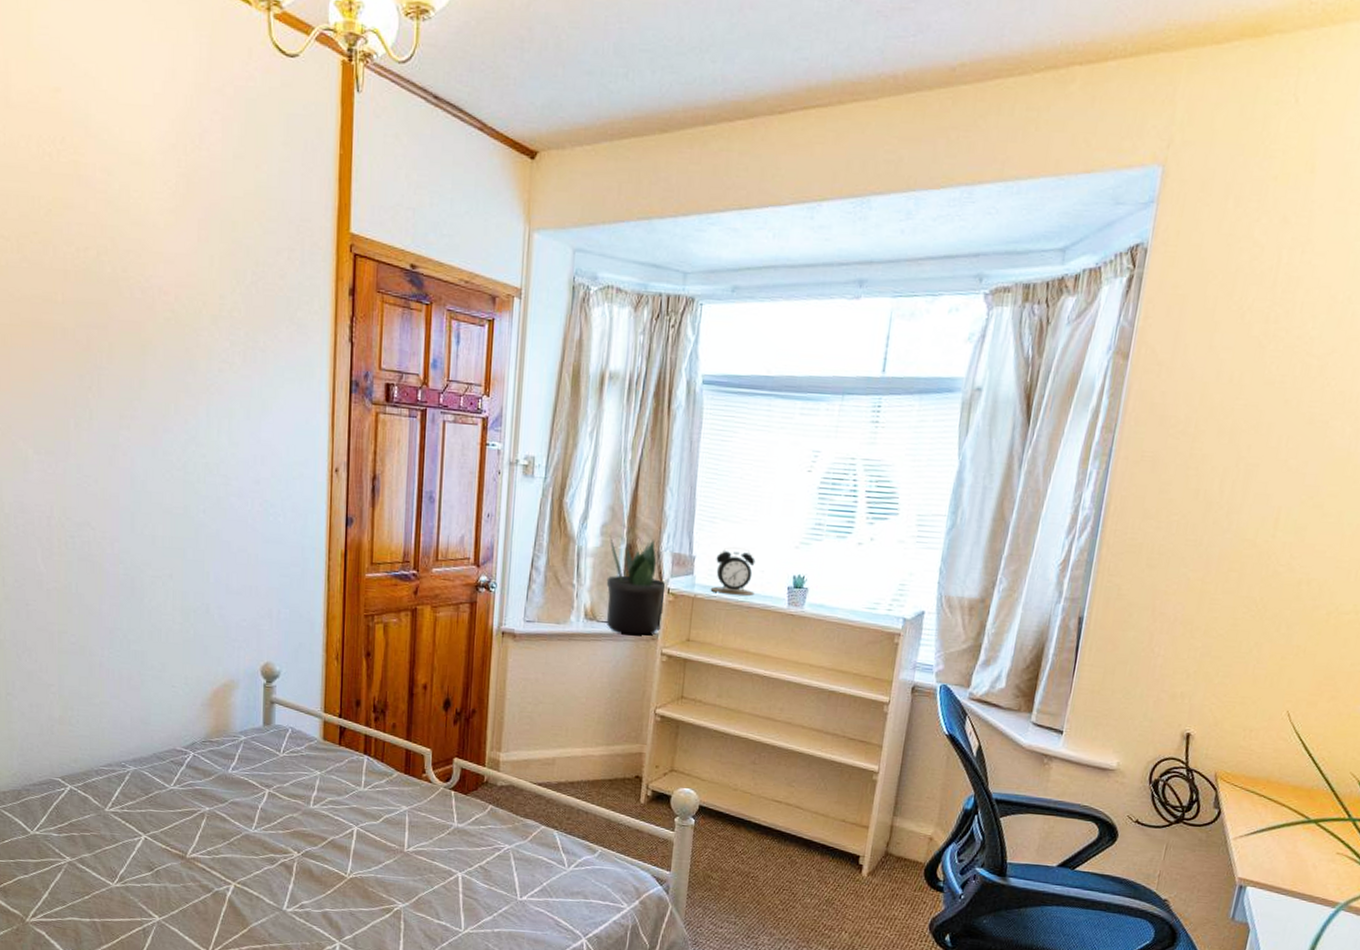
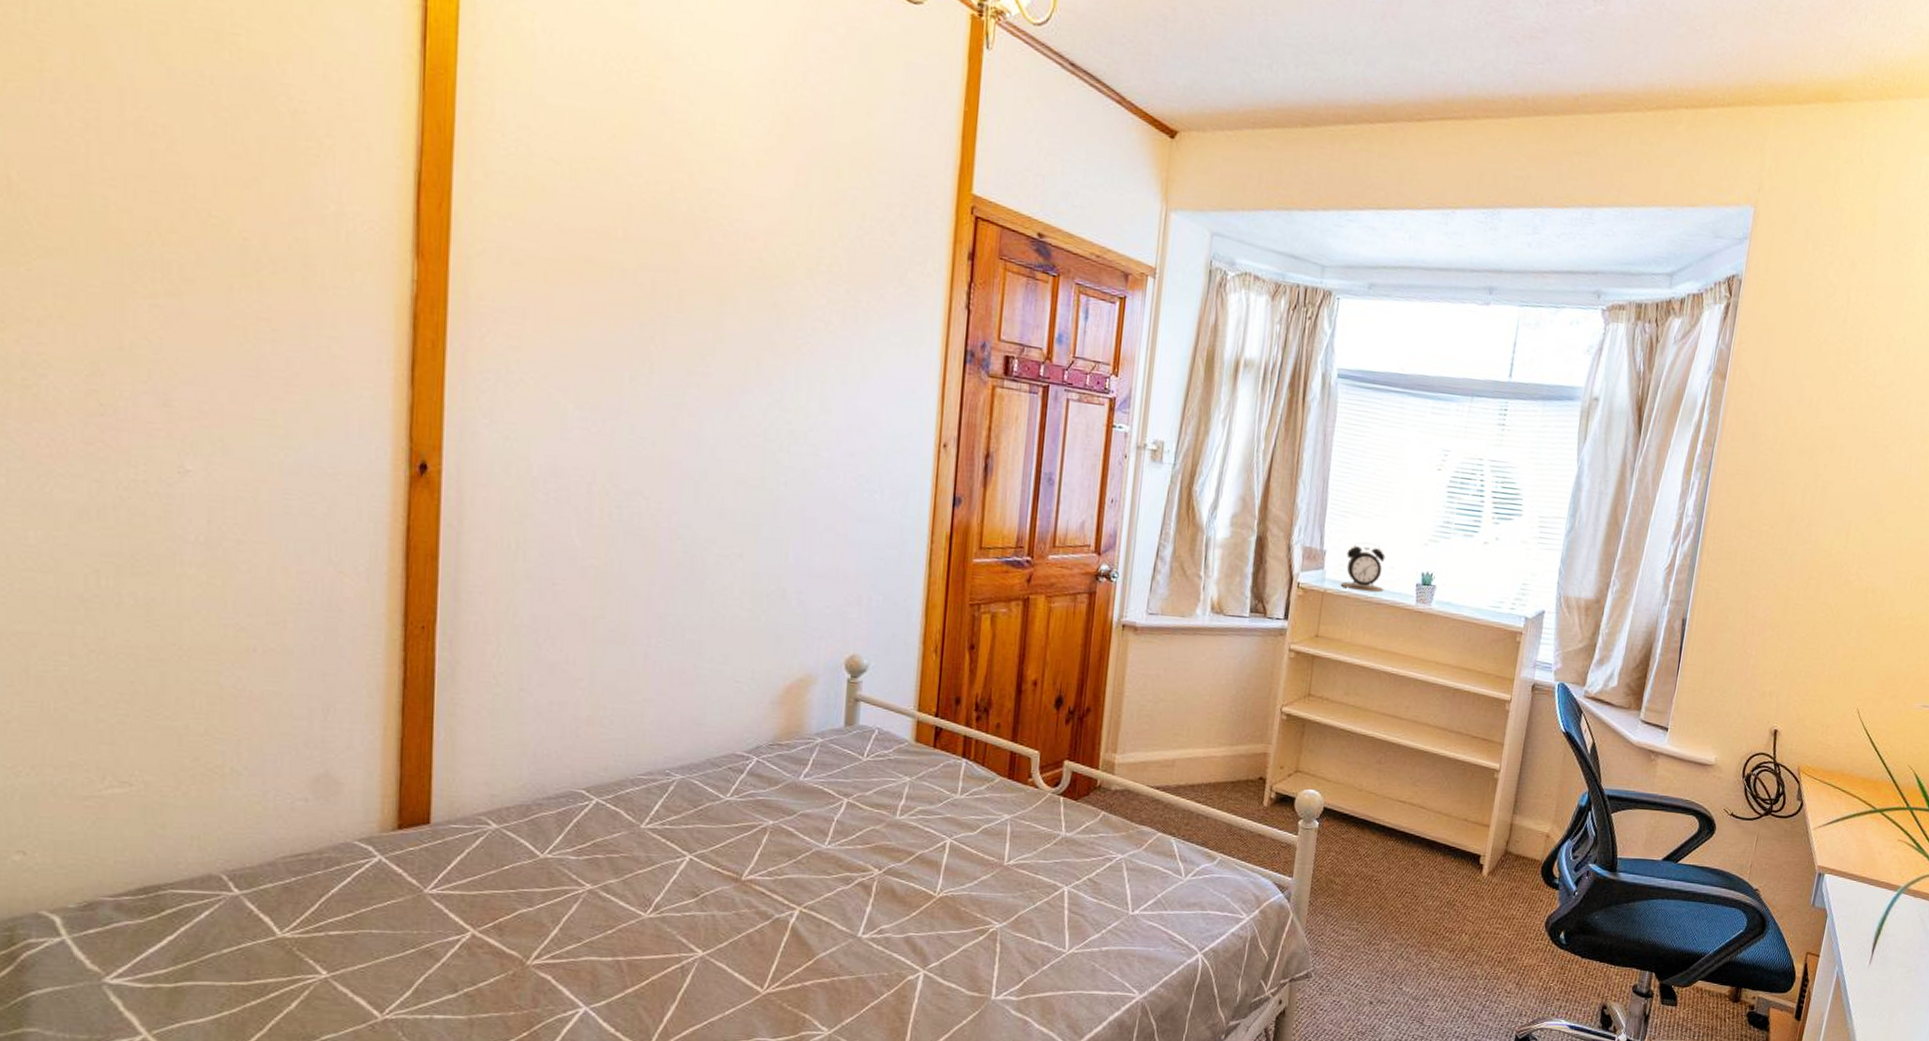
planter: present [606,535,666,635] -> none [1234,526,1296,631]

